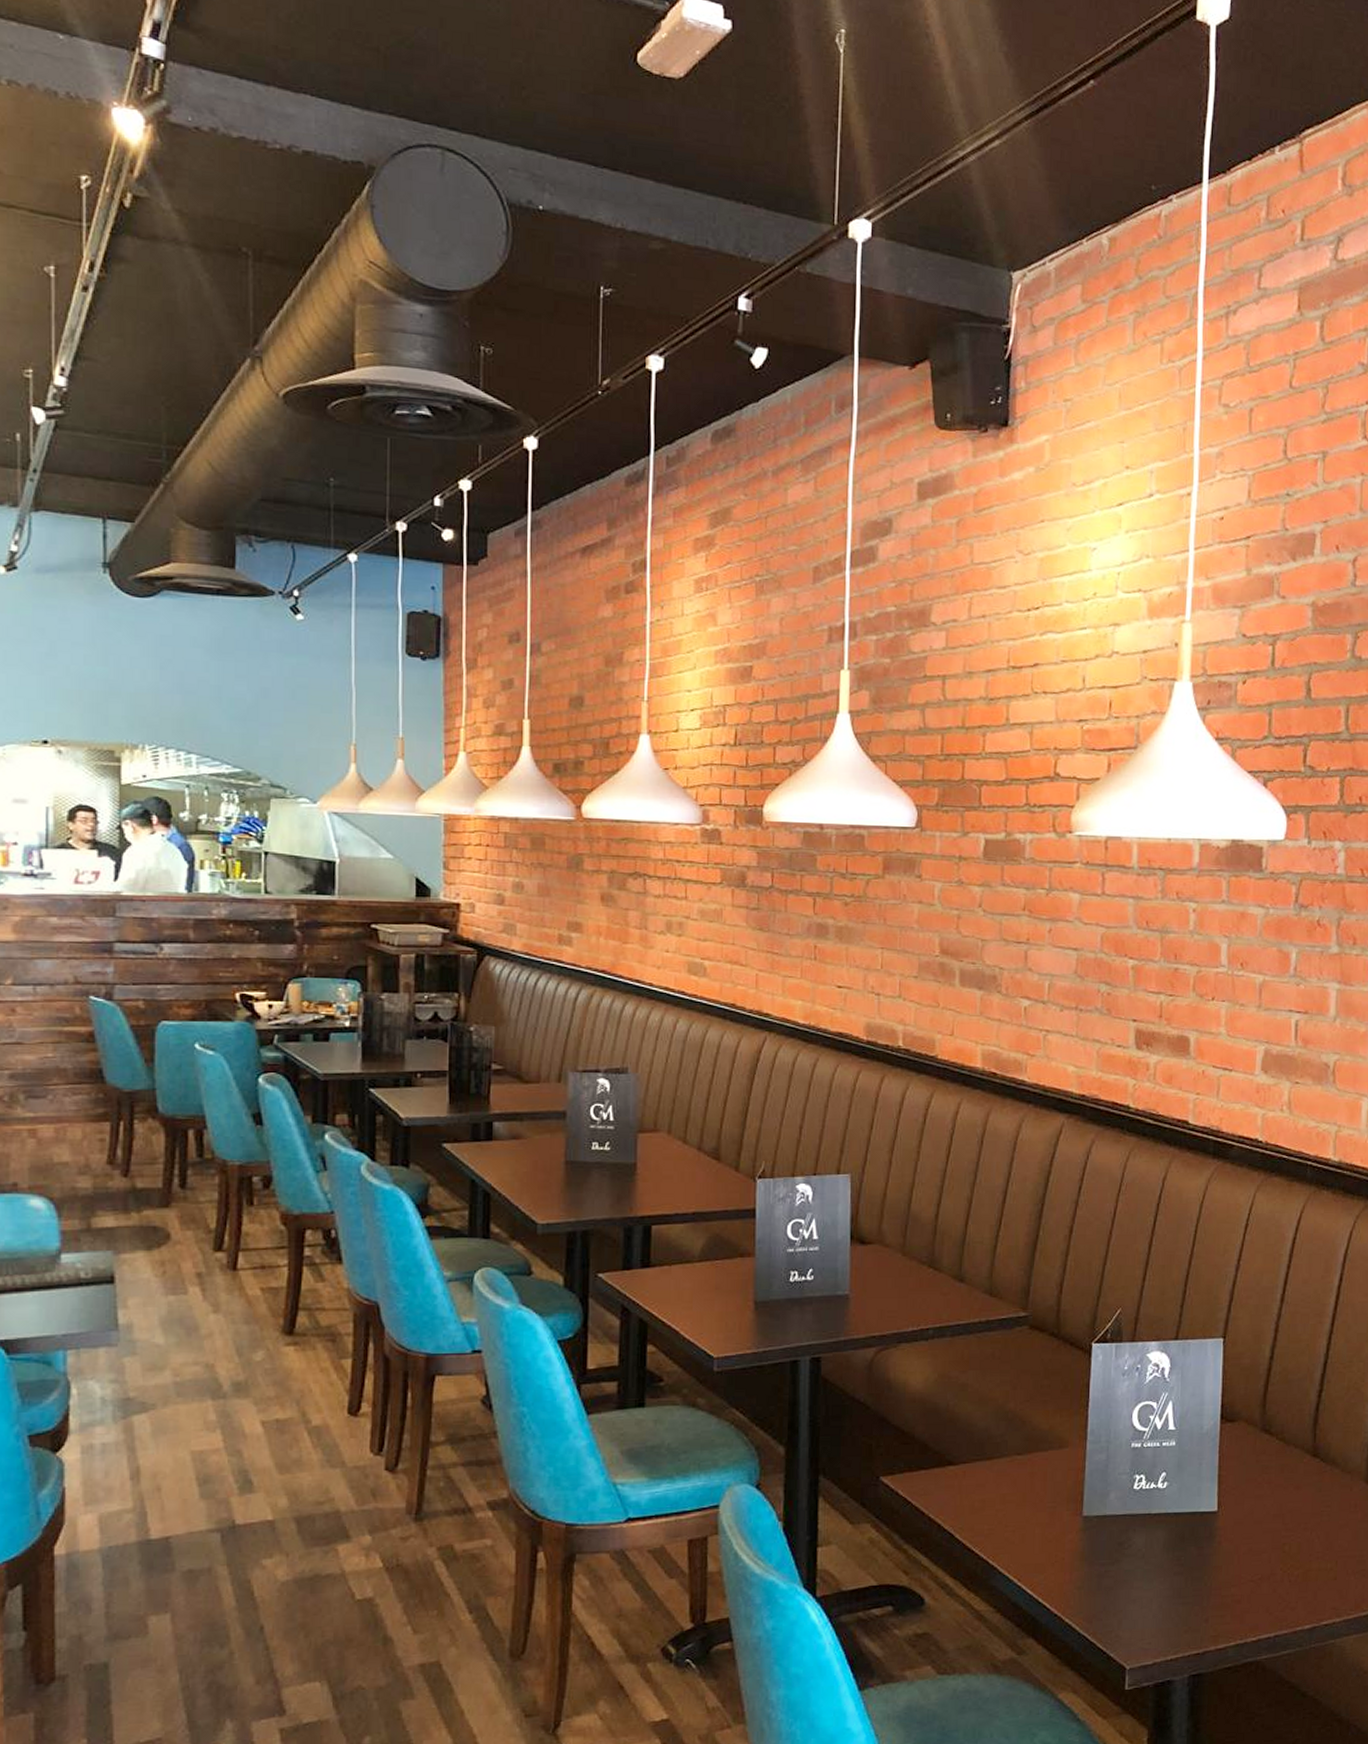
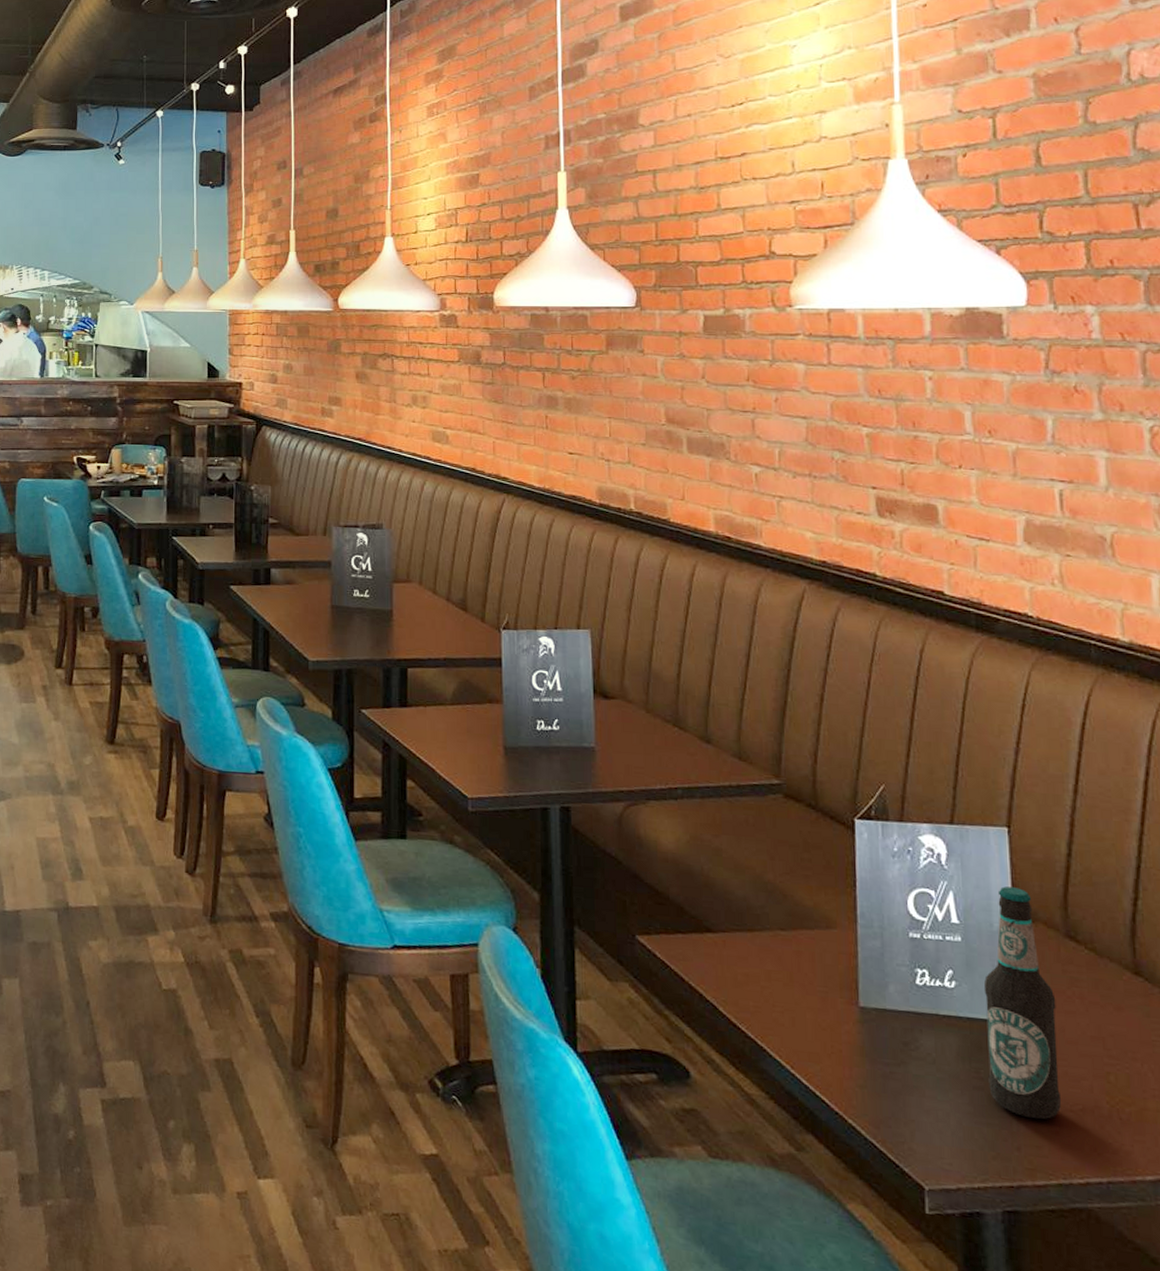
bottle: none [1187,1392,1249,1593] -> present [983,886,1062,1120]

